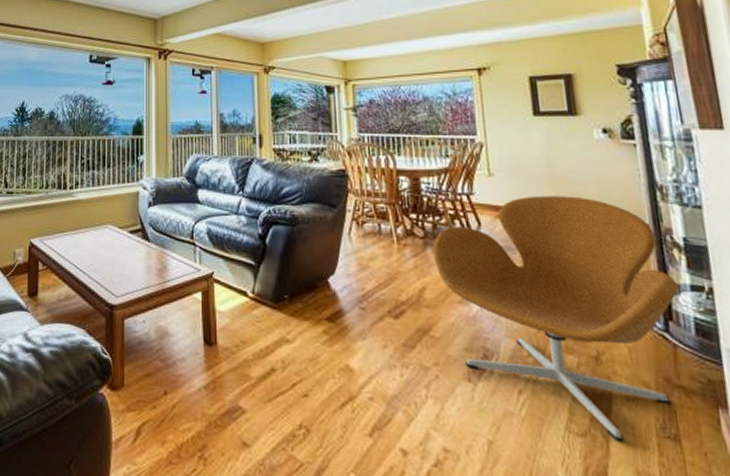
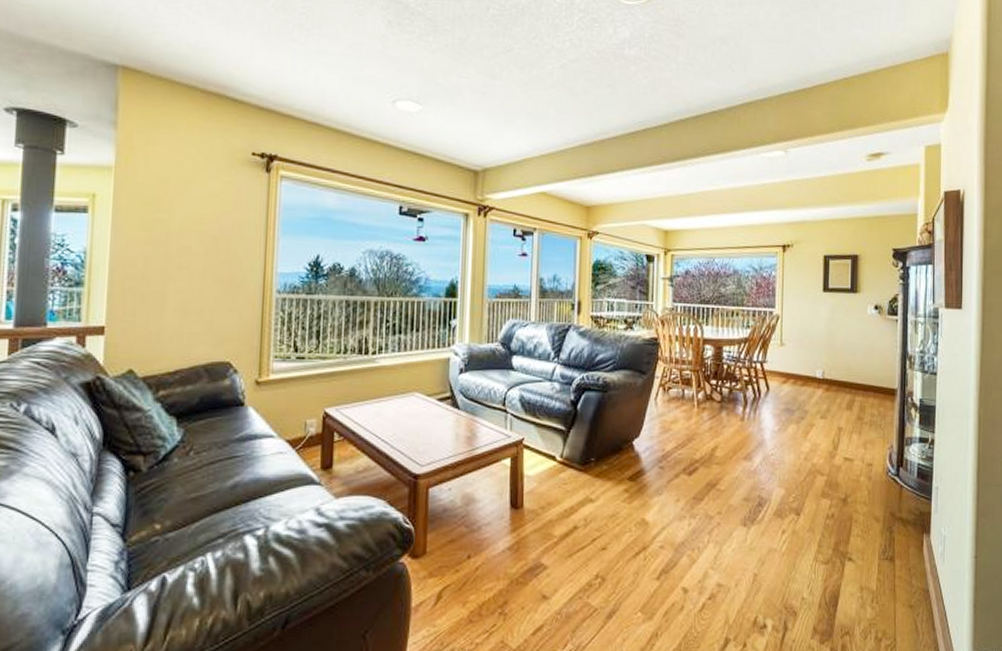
armchair: present [433,195,679,442] -> none [727,363,911,566]

